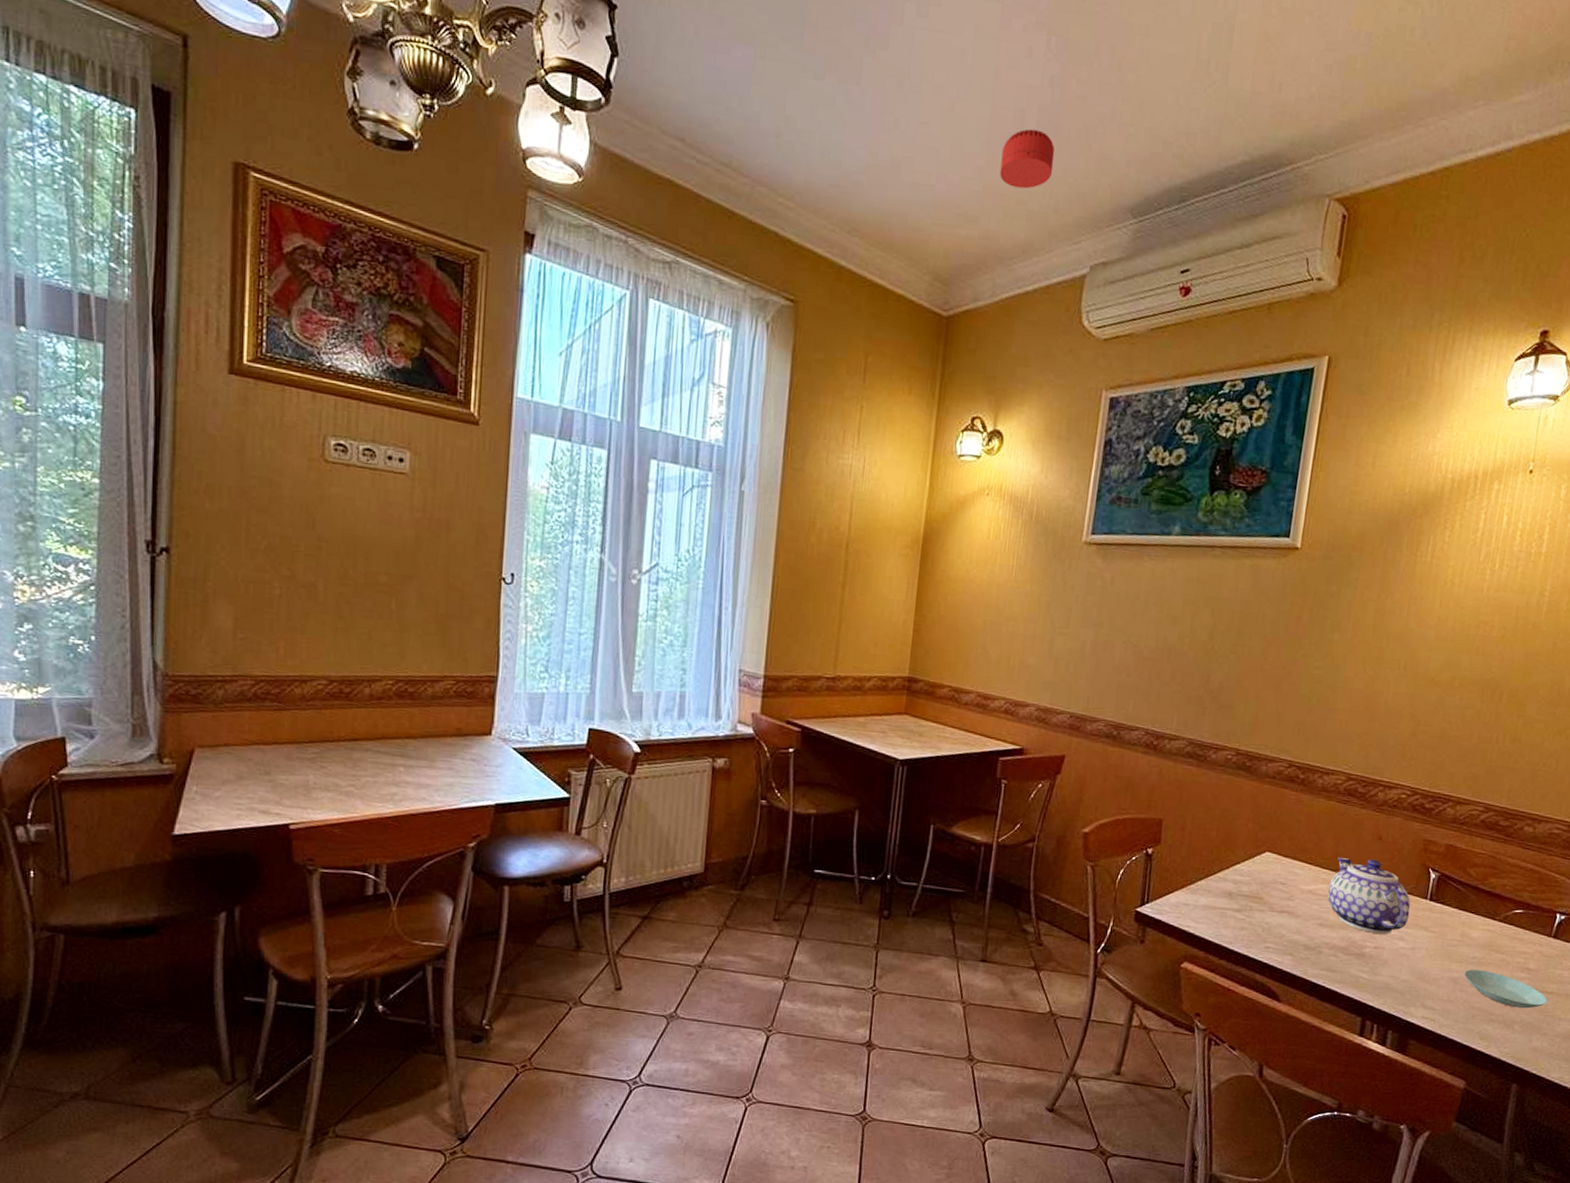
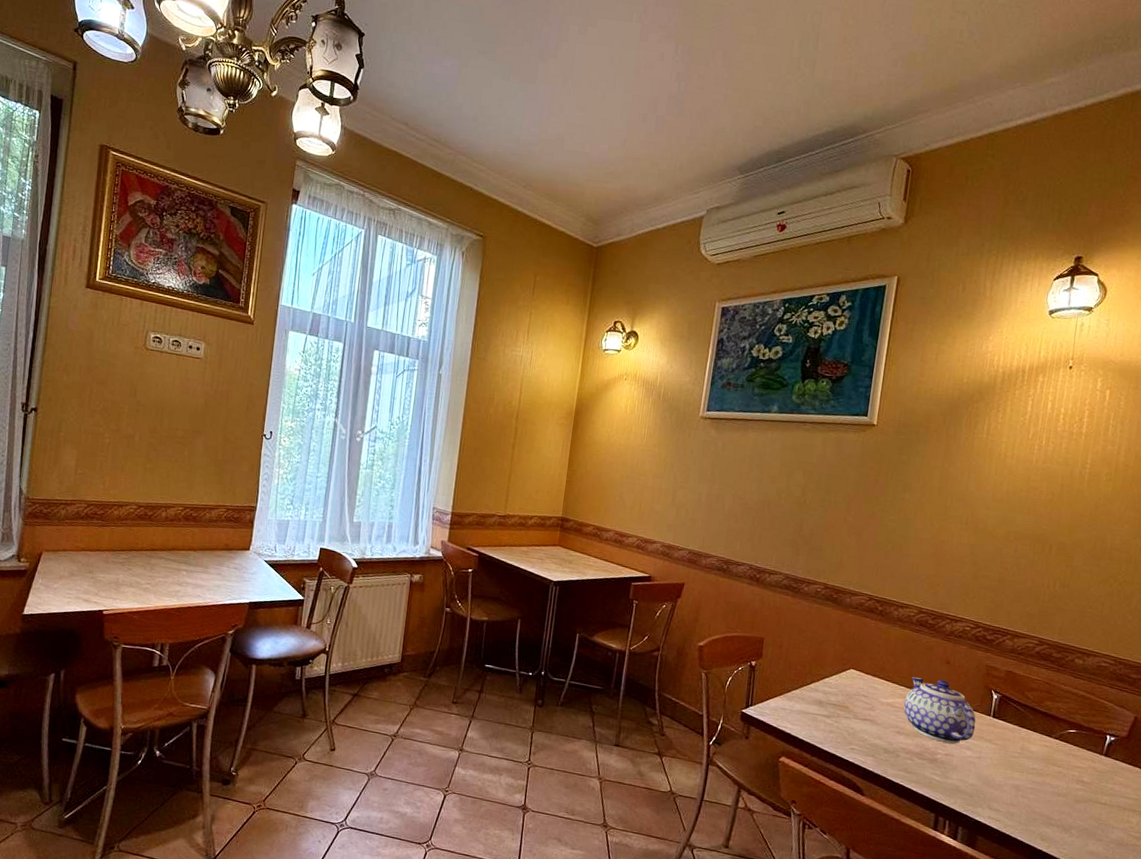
smoke detector: present [999,128,1055,189] -> none [638,111,681,154]
saucer: present [1464,969,1548,1009] -> none [1025,779,1101,816]

